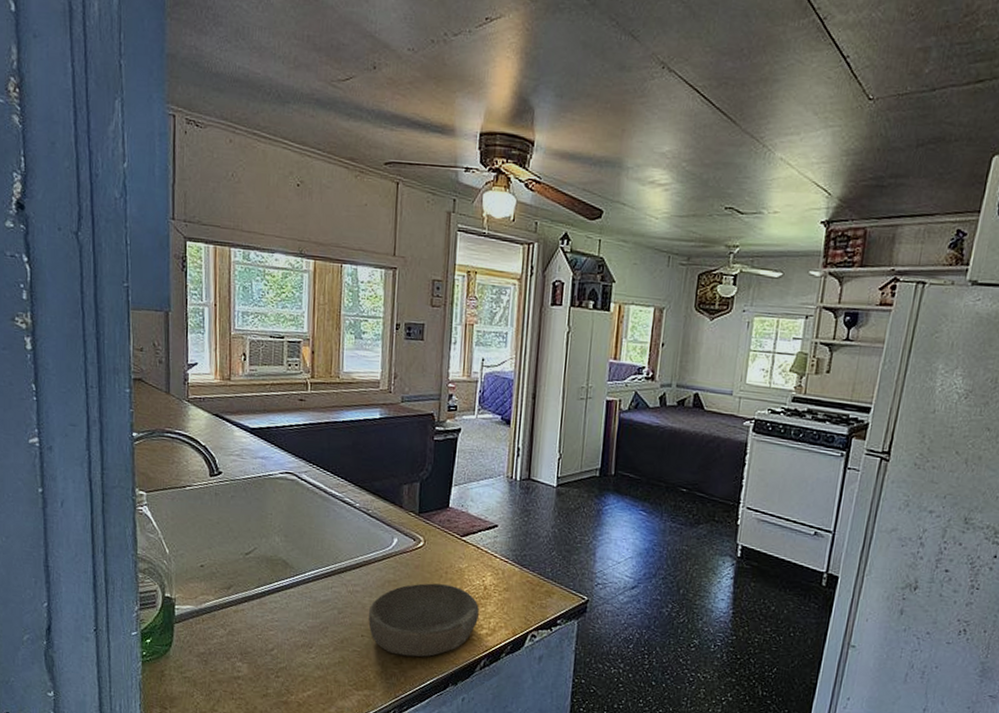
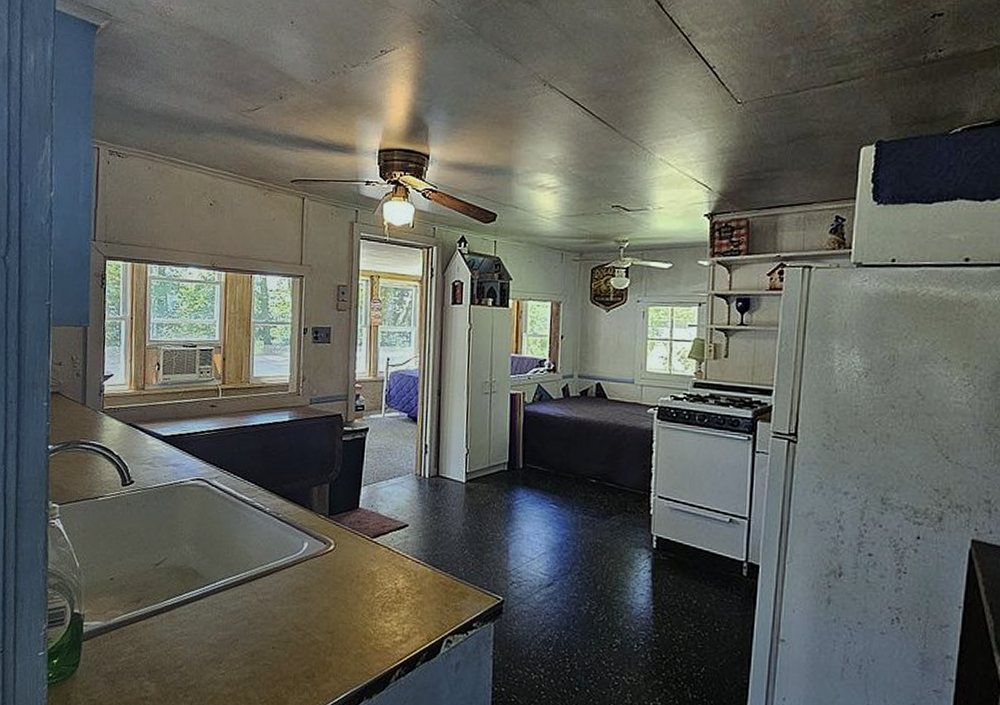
bowl: present [368,583,479,657] -> none [279,588,392,669]

